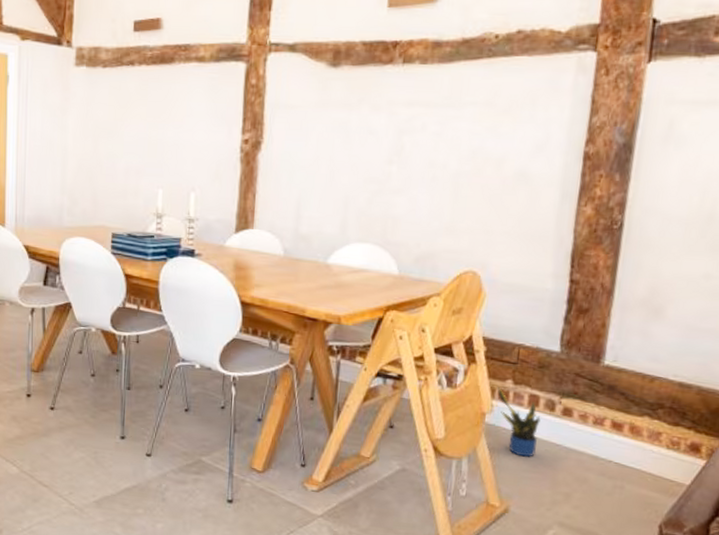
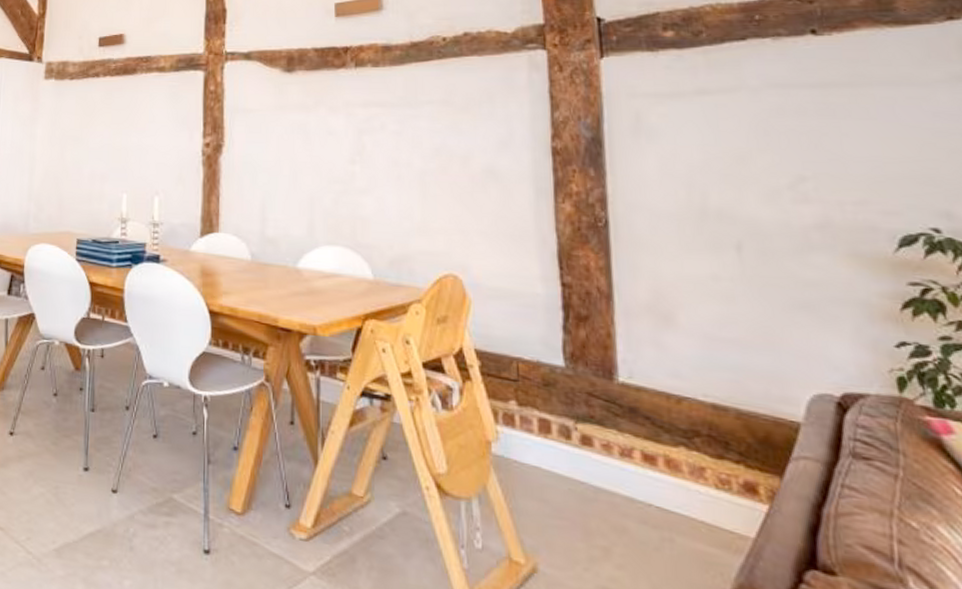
potted plant: present [497,387,541,457] -> none [499,409,557,498]

